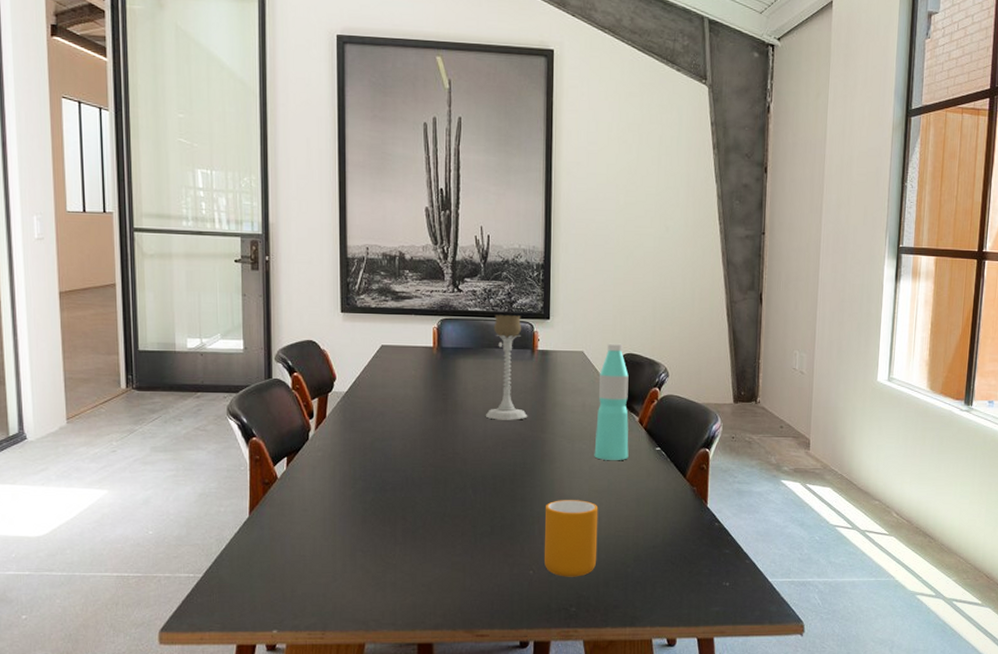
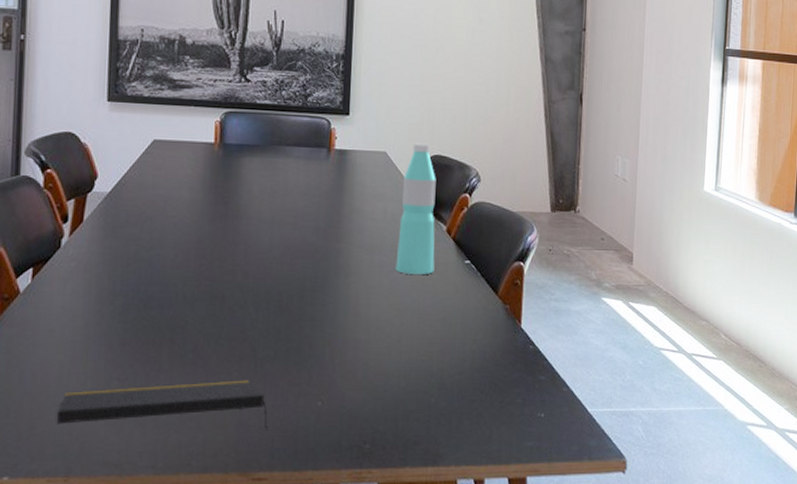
notepad: none [313,552,489,595] -> present [56,380,269,431]
candle holder: present [485,315,528,420] -> none [272,109,321,228]
mug: present [543,500,598,577] -> none [334,319,399,409]

